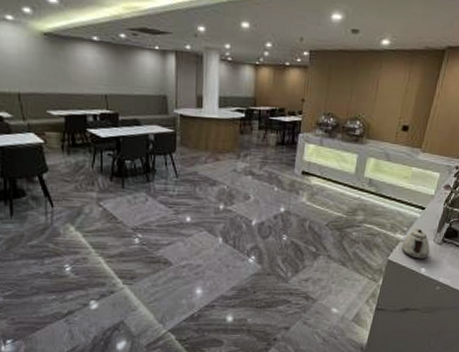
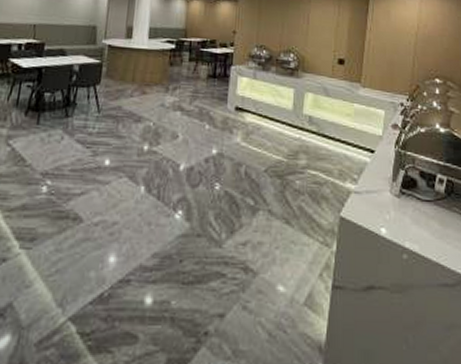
teapot: present [401,229,430,259] -> none [354,176,387,216]

